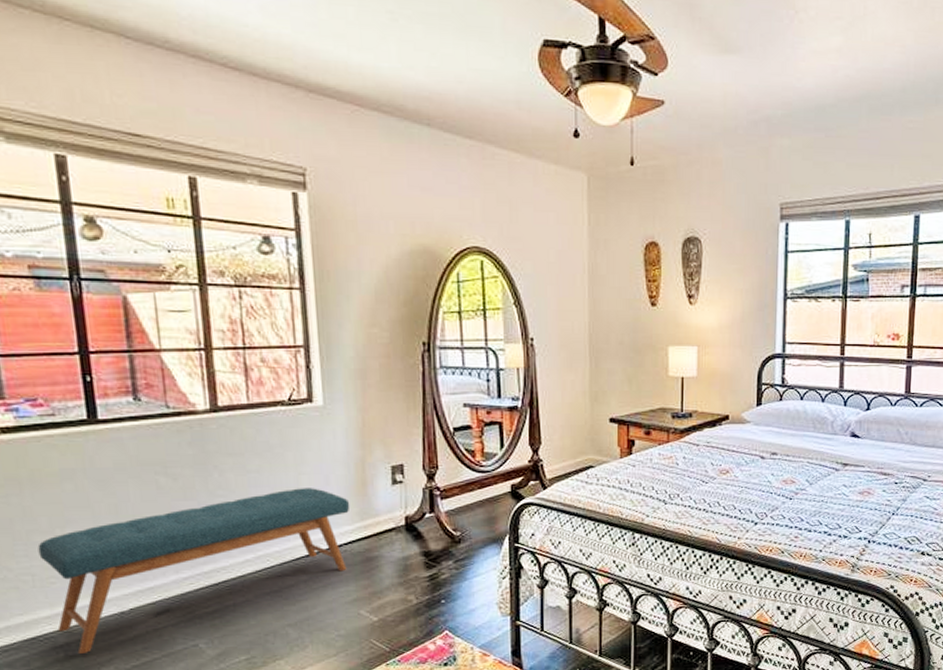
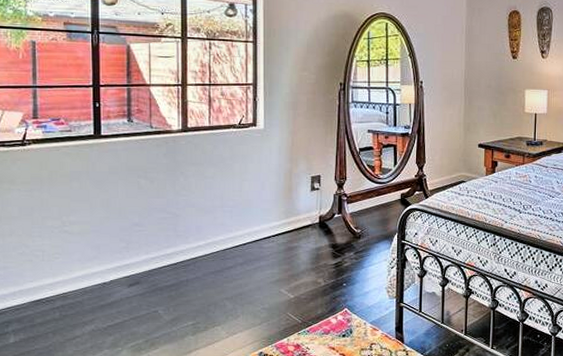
bench: present [37,488,350,655] -> none [49,191,279,315]

